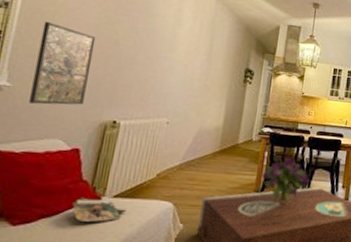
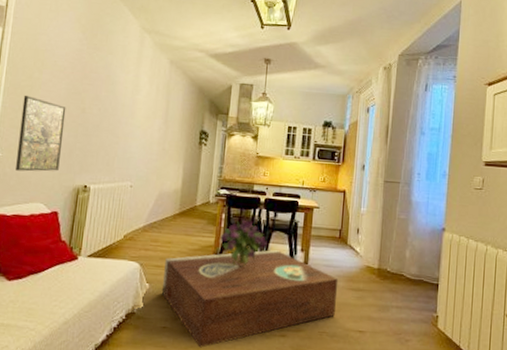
magazine: present [72,197,127,222] -> none [54,256,100,280]

